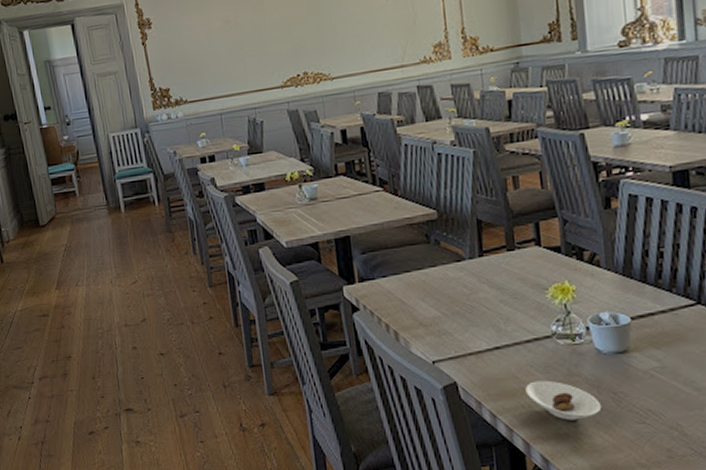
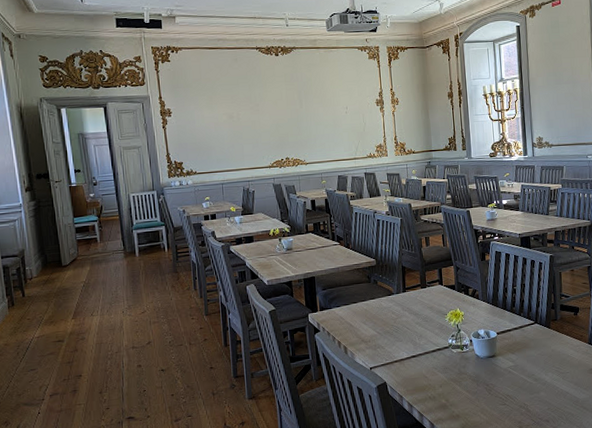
saucer: present [525,380,602,420] -> none [431,378,480,406]

